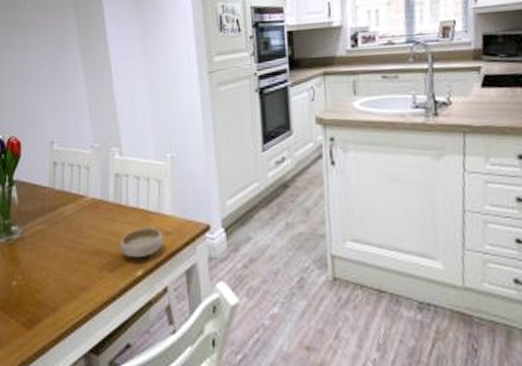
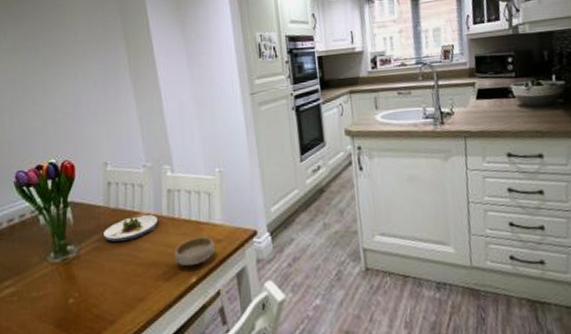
salad plate: none [48,200,105,225] -> present [104,215,159,242]

